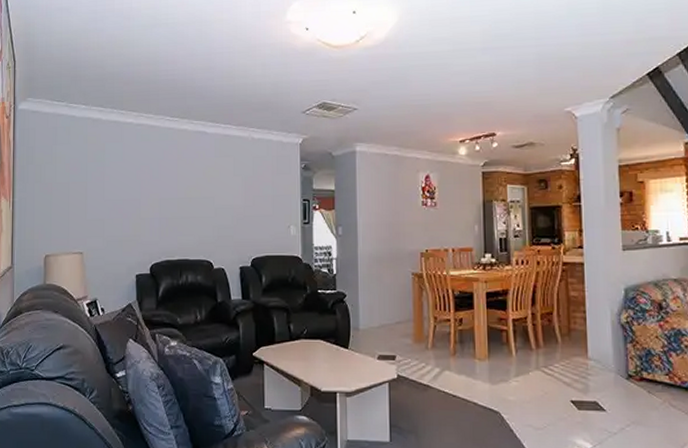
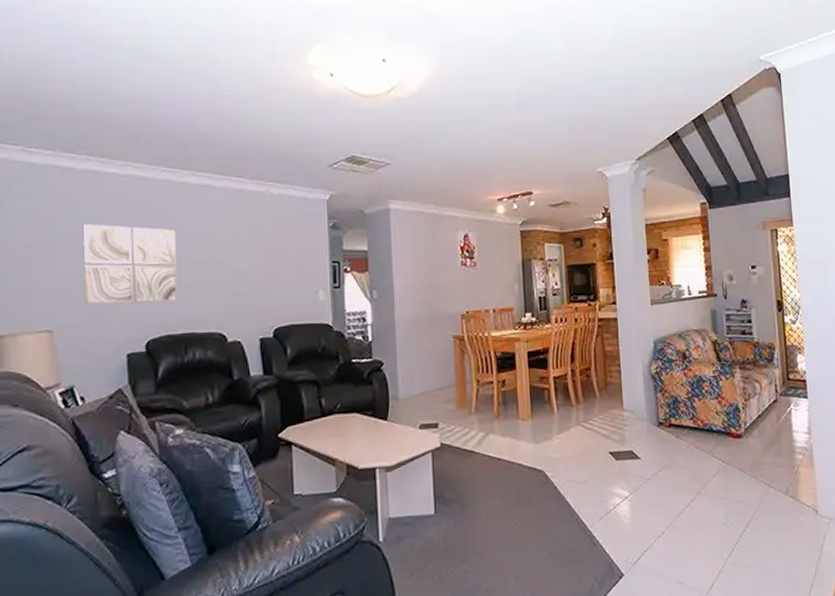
wall art: none [106,165,176,233] -> present [82,224,179,305]

